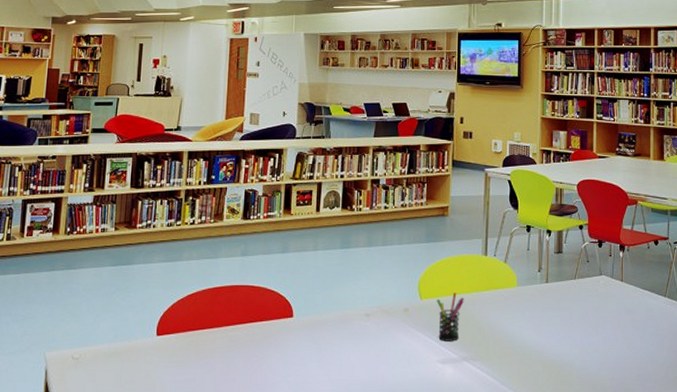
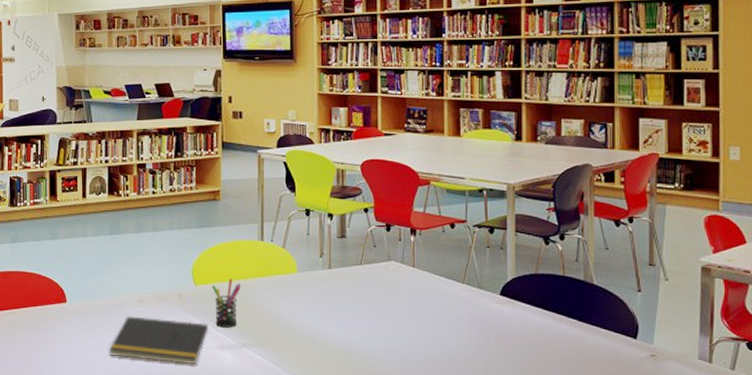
notepad: none [332,331,432,380] -> present [108,316,209,365]

